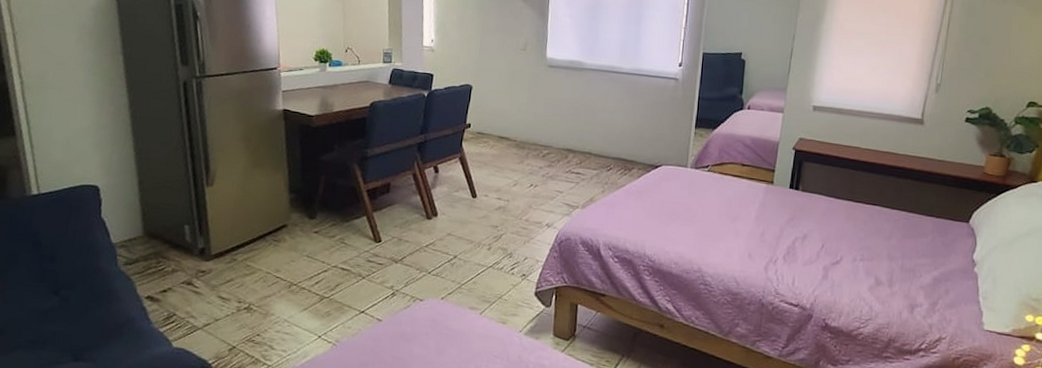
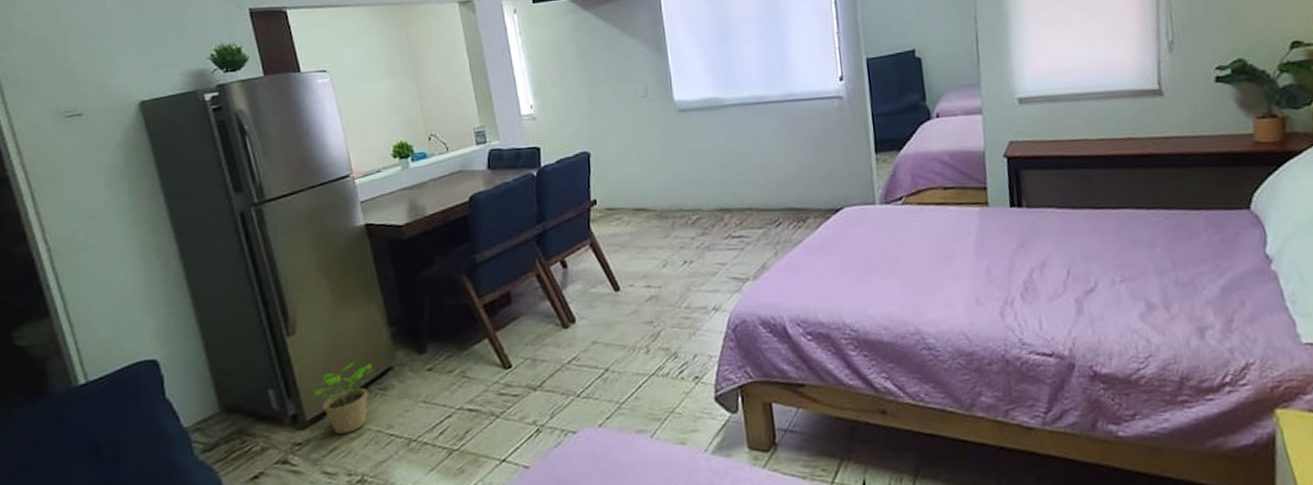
potted plant: none [221,215,272,270] -> present [314,361,374,434]

